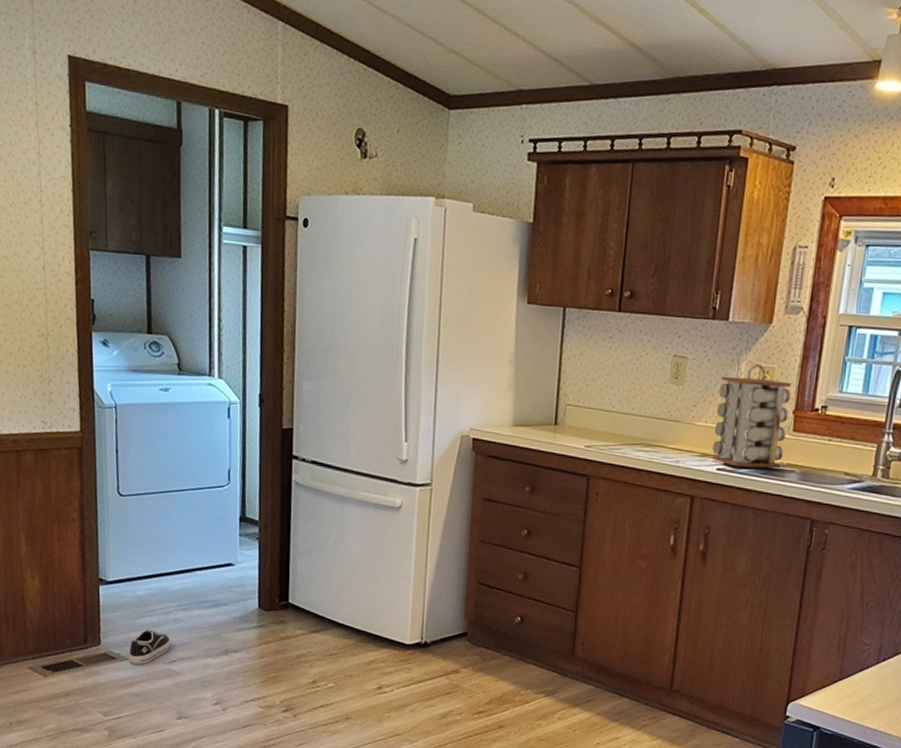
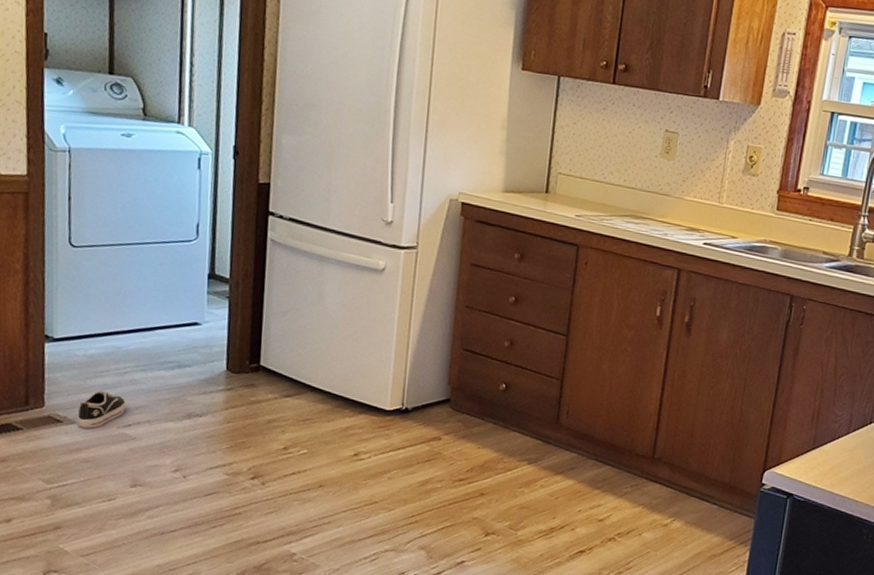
spice rack: present [712,364,792,469] -> none [699,143,777,246]

